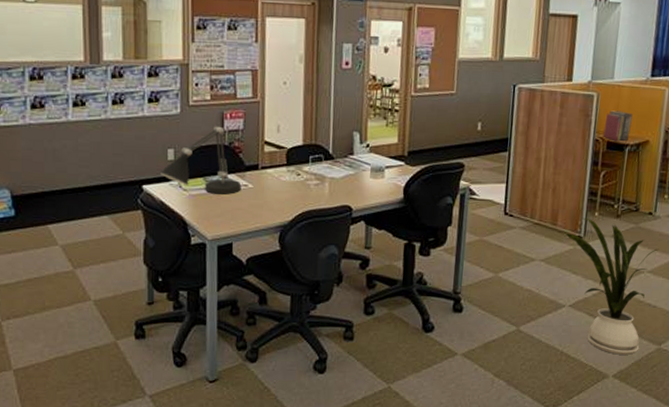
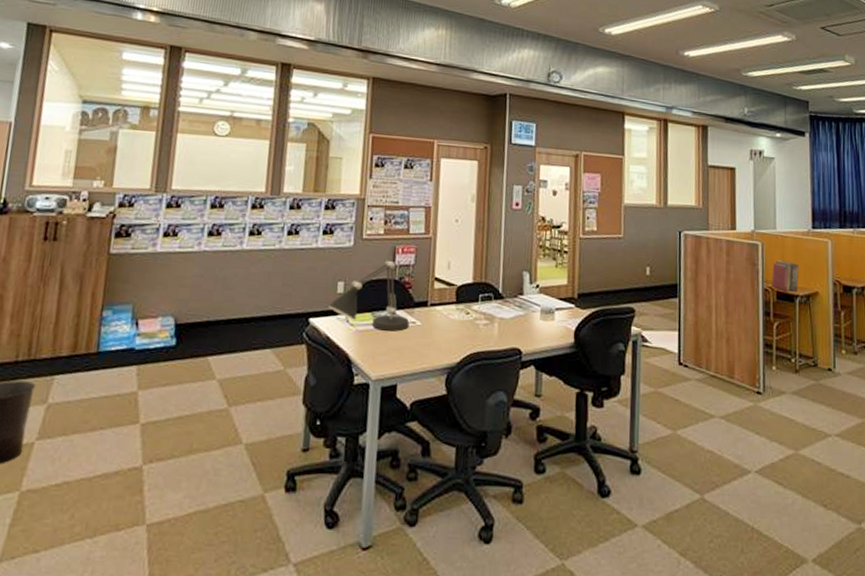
house plant: present [565,217,659,355] -> none [744,371,844,535]

